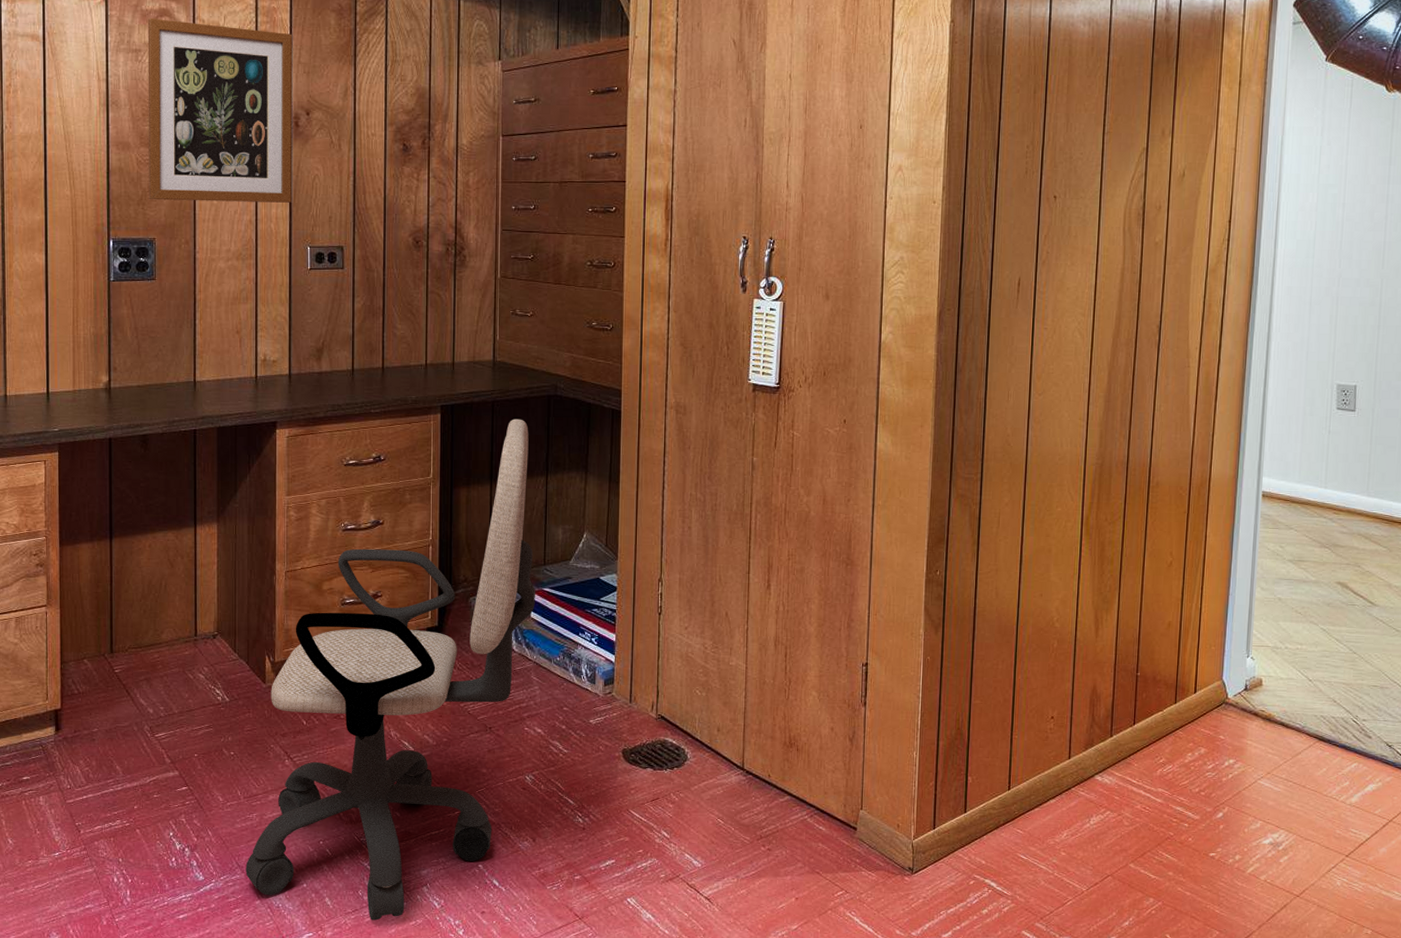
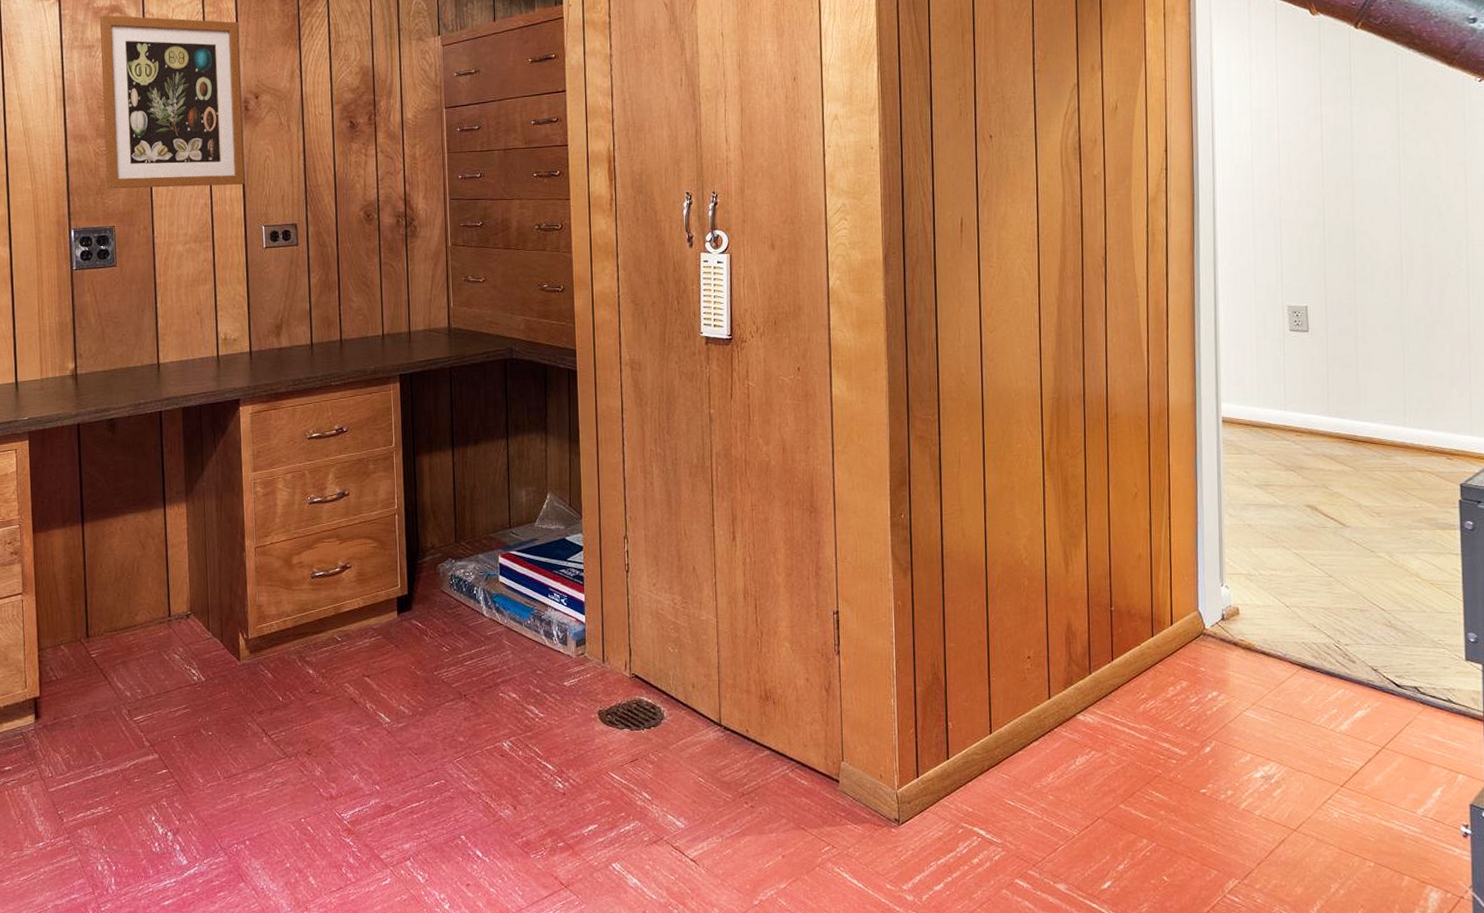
office chair: present [245,419,535,921] -> none [228,383,503,898]

